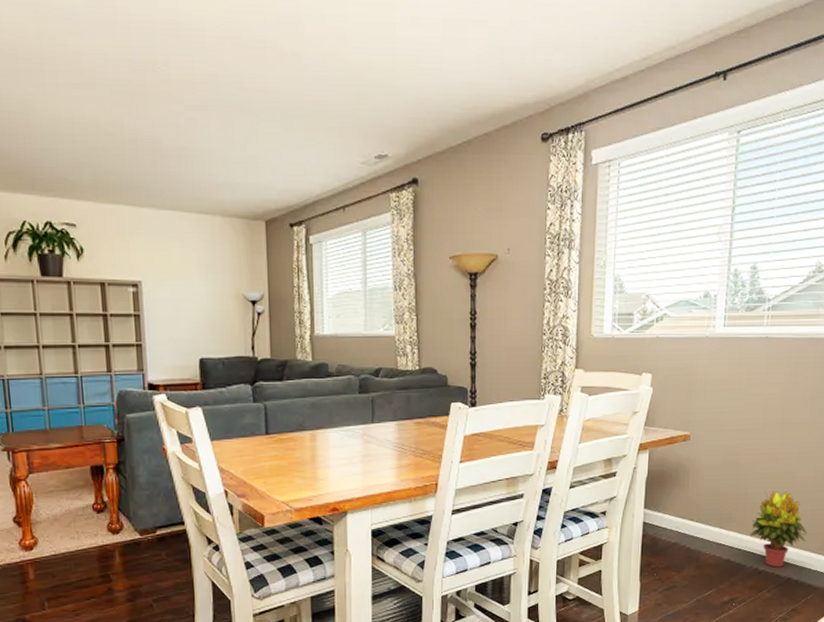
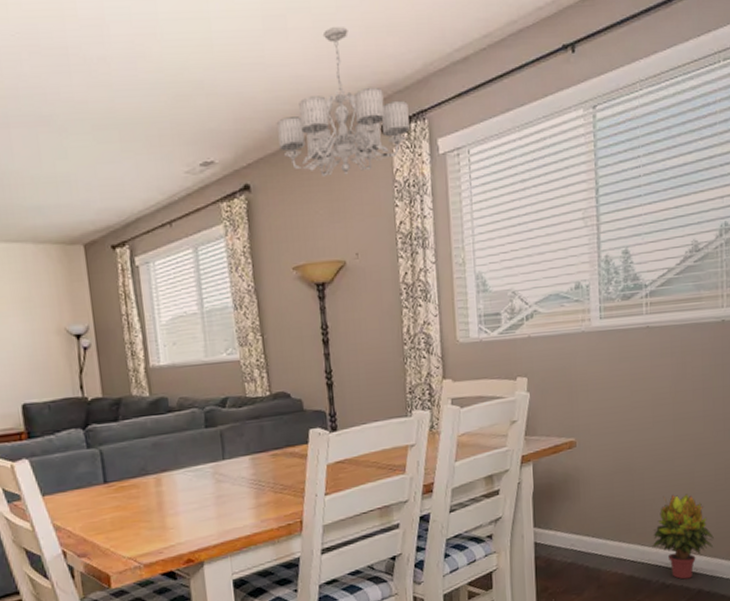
chandelier: none [446,40,568,177] -> present [276,27,410,177]

